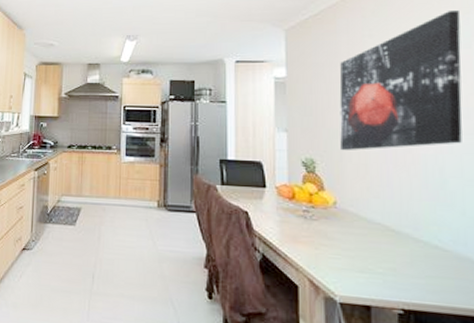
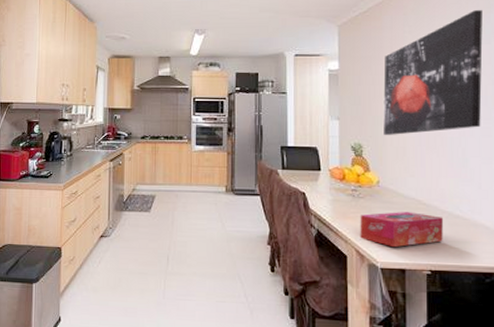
tissue box: none [313,238,418,279] -> present [360,212,443,247]

